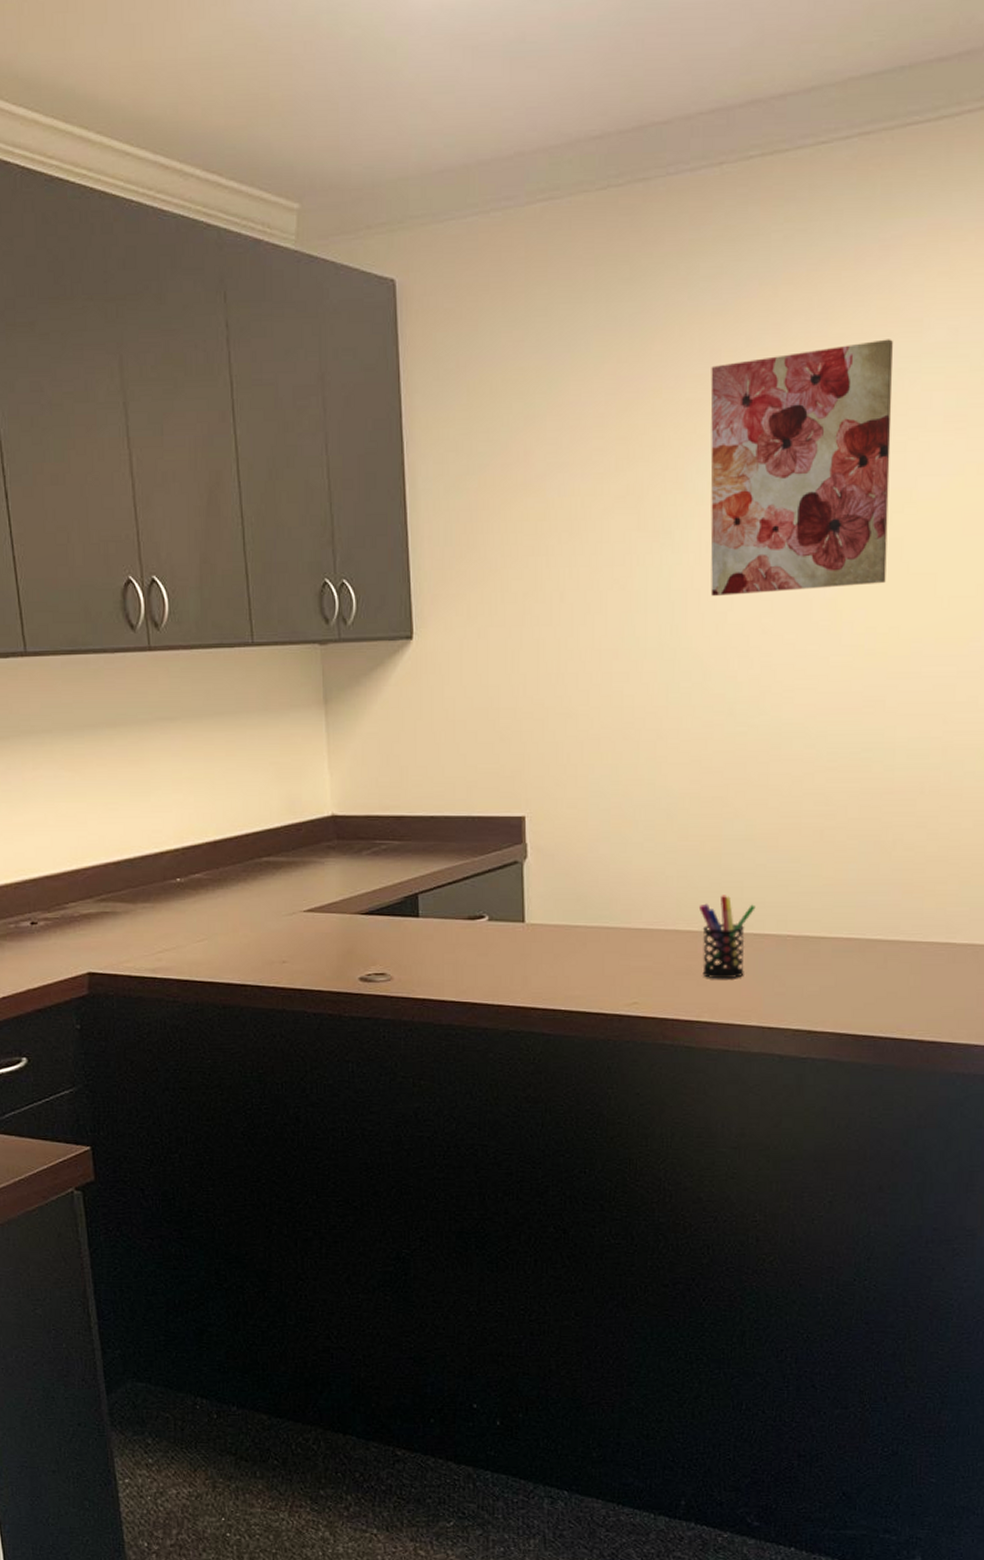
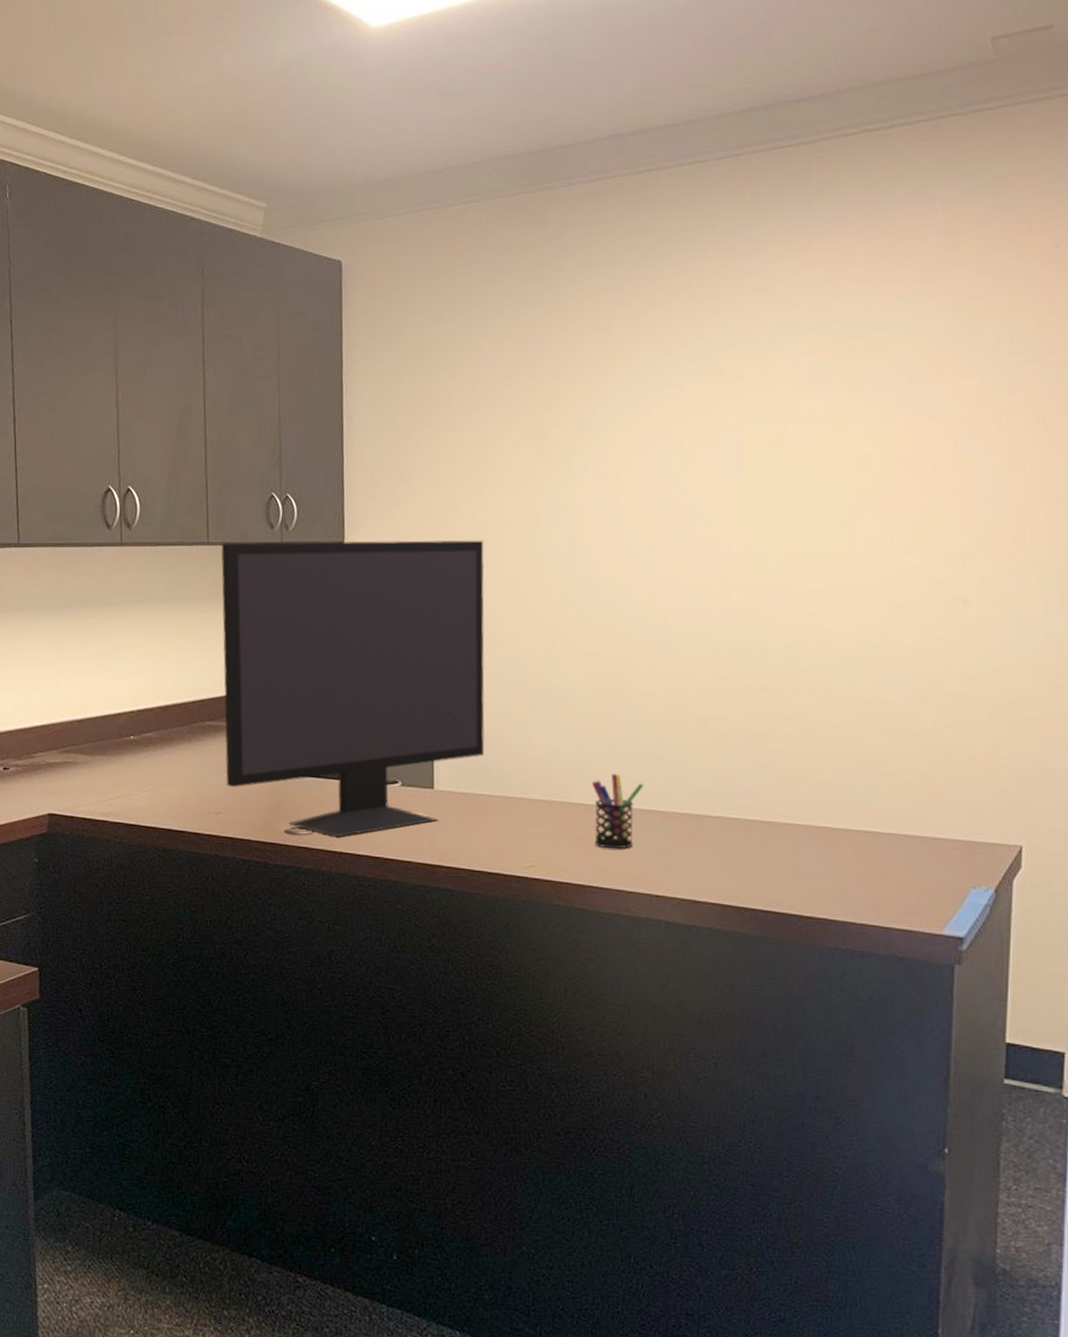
monitor: none [268,629,581,981] -> present [221,539,485,836]
wall art: present [710,339,893,596] -> none [604,313,763,517]

